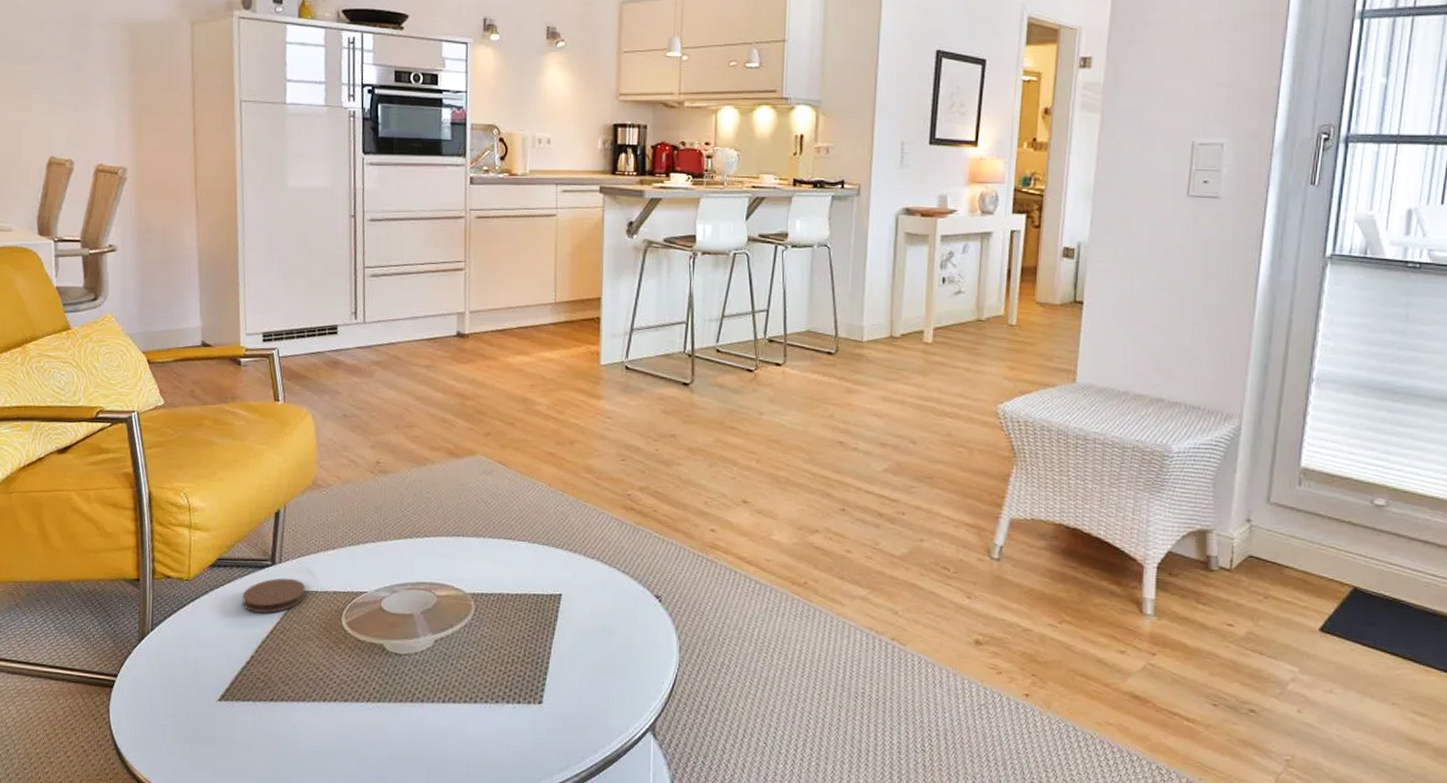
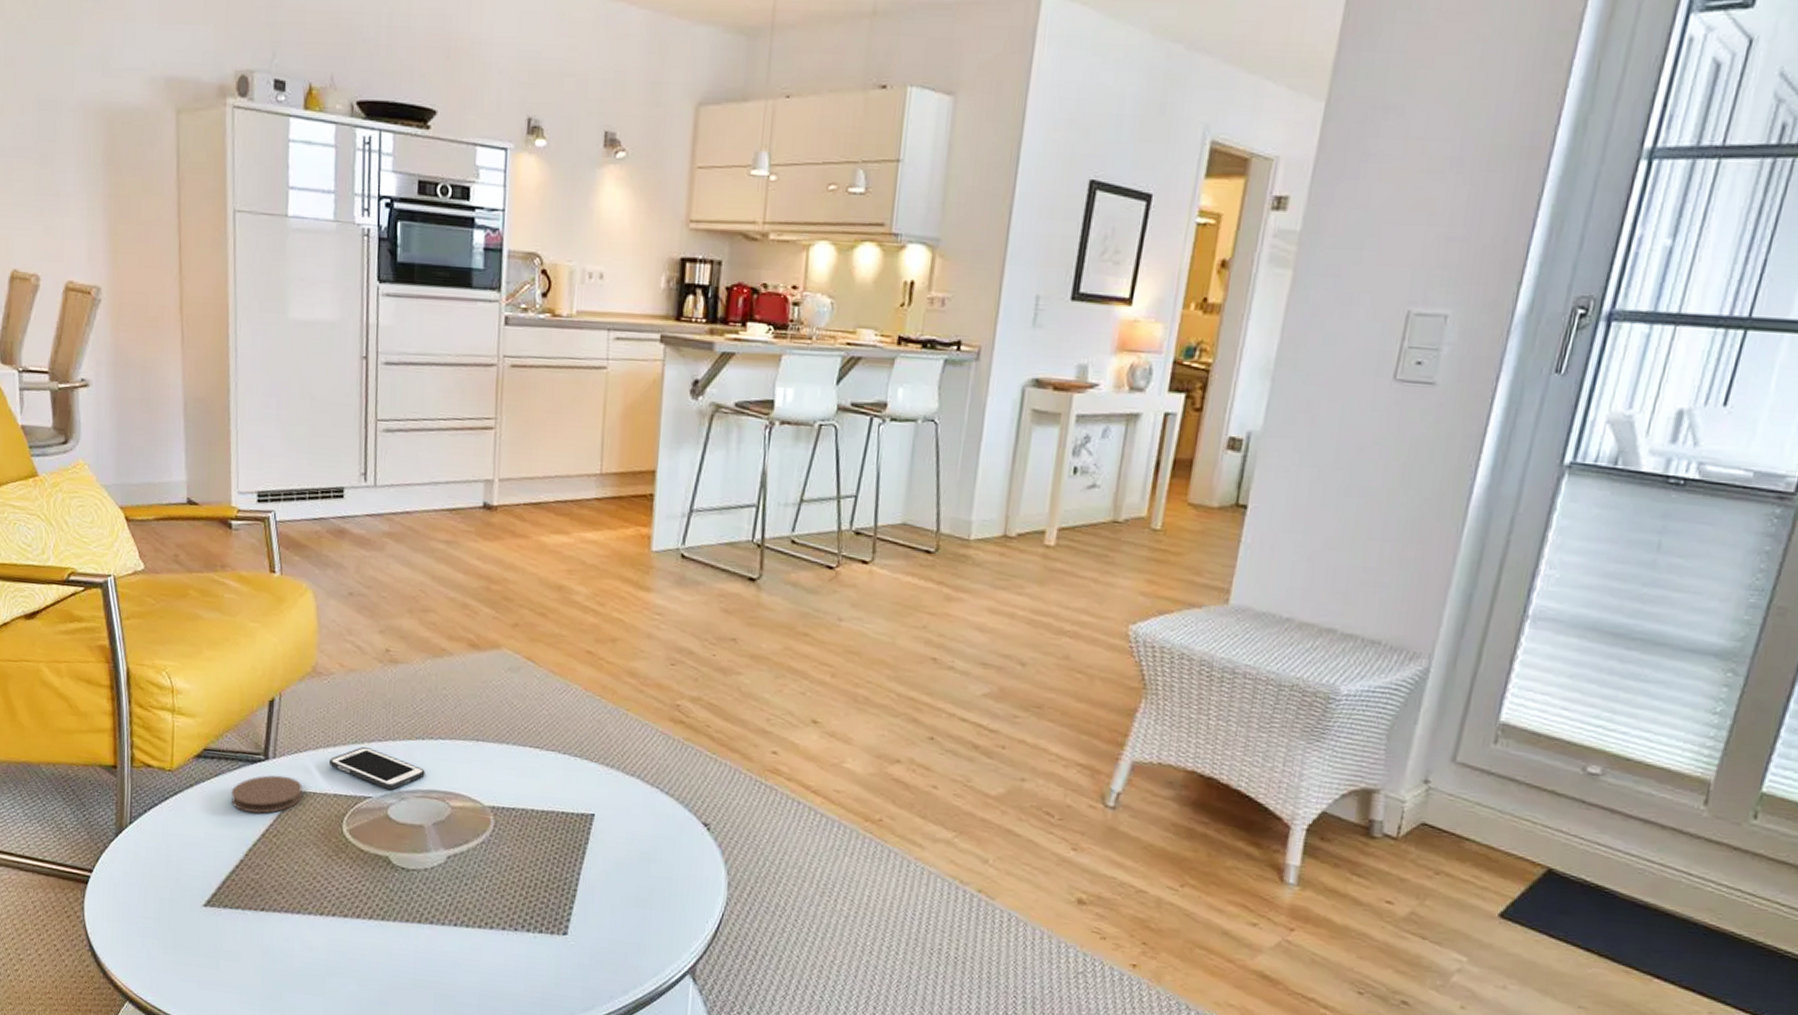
cell phone: none [329,547,413,584] -> present [329,746,425,790]

